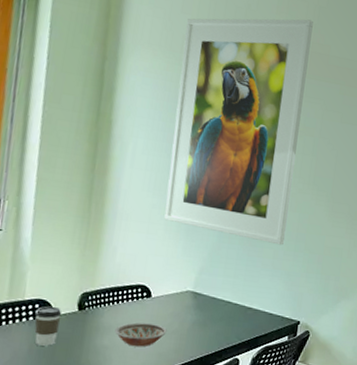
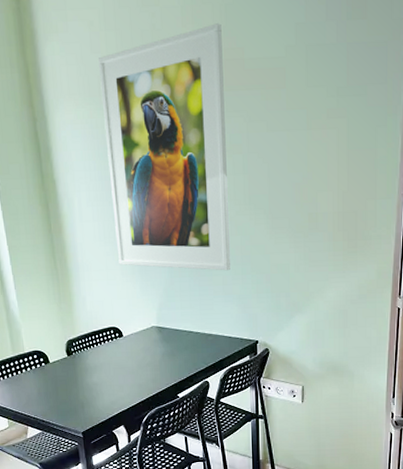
coffee cup: present [34,306,62,346] -> none [36,355,57,389]
bowl: present [115,322,167,347] -> none [100,359,142,381]

